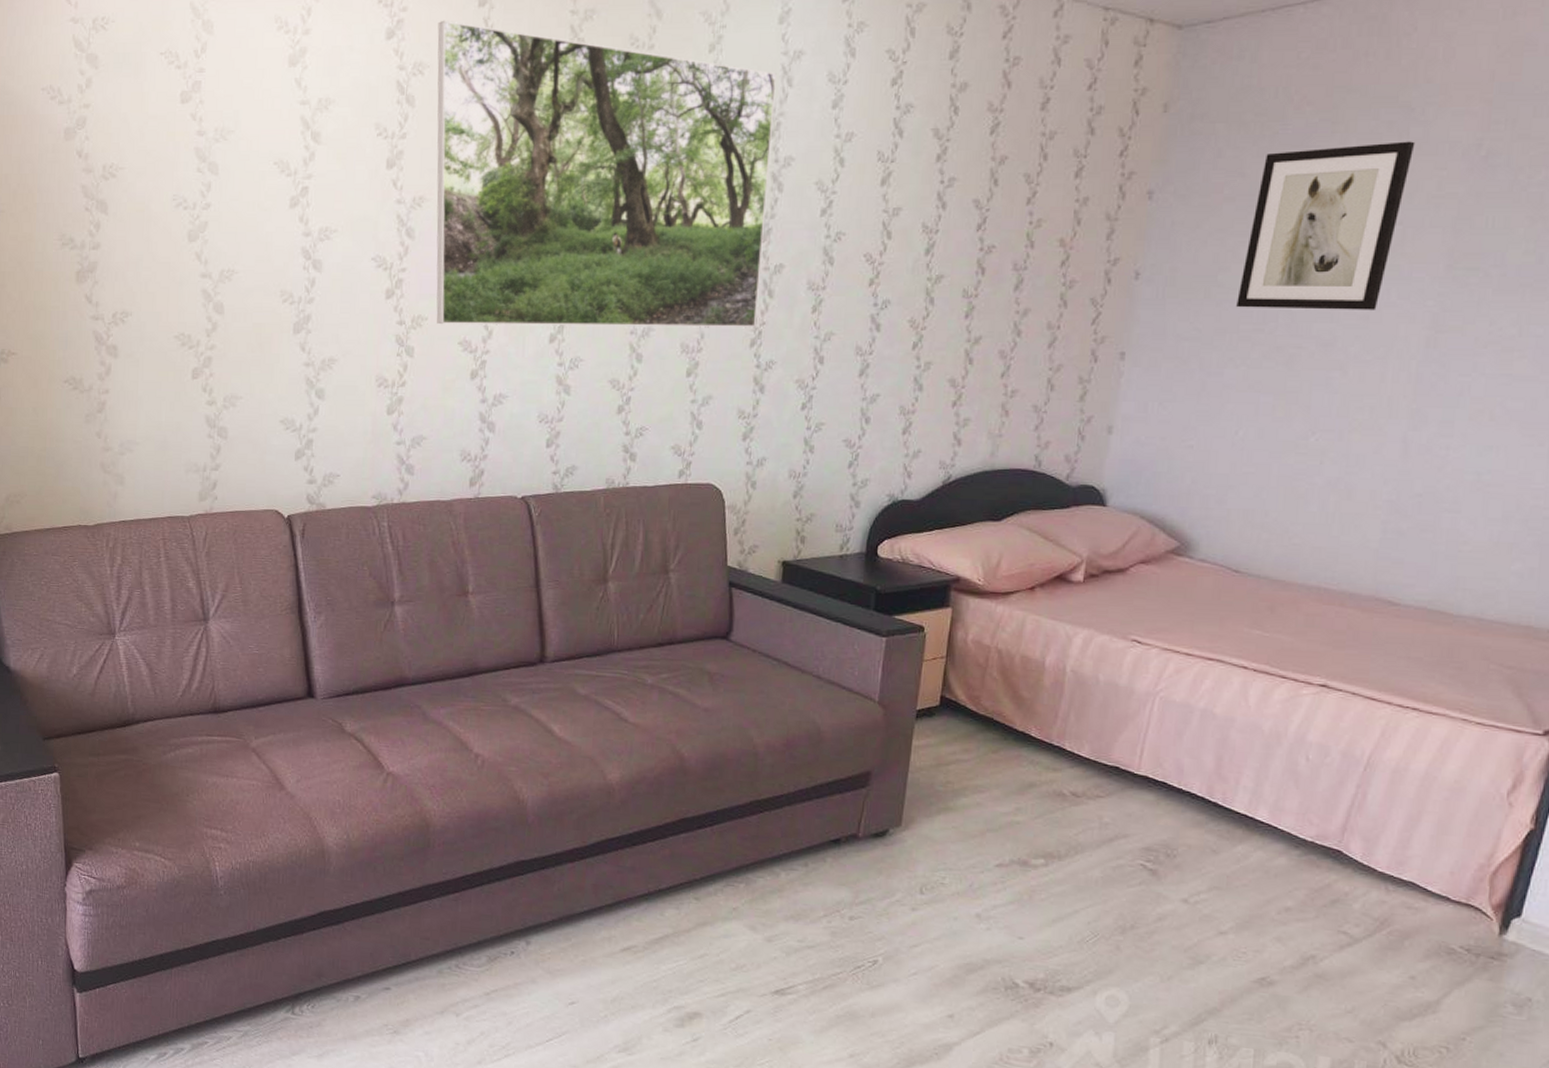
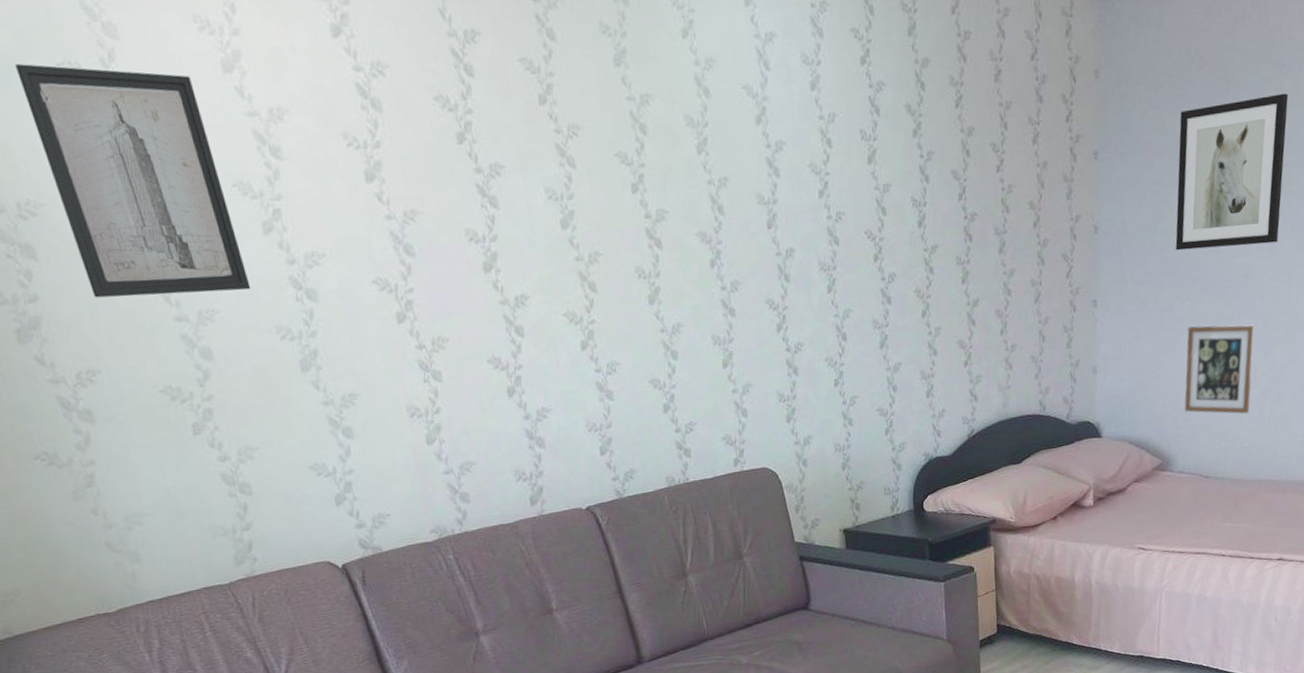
wall art: none [130,52,269,256] -> present [15,64,251,298]
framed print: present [436,20,777,327] -> none [388,12,779,344]
picture frame: none [1219,395,1329,505] -> present [1184,324,1255,414]

